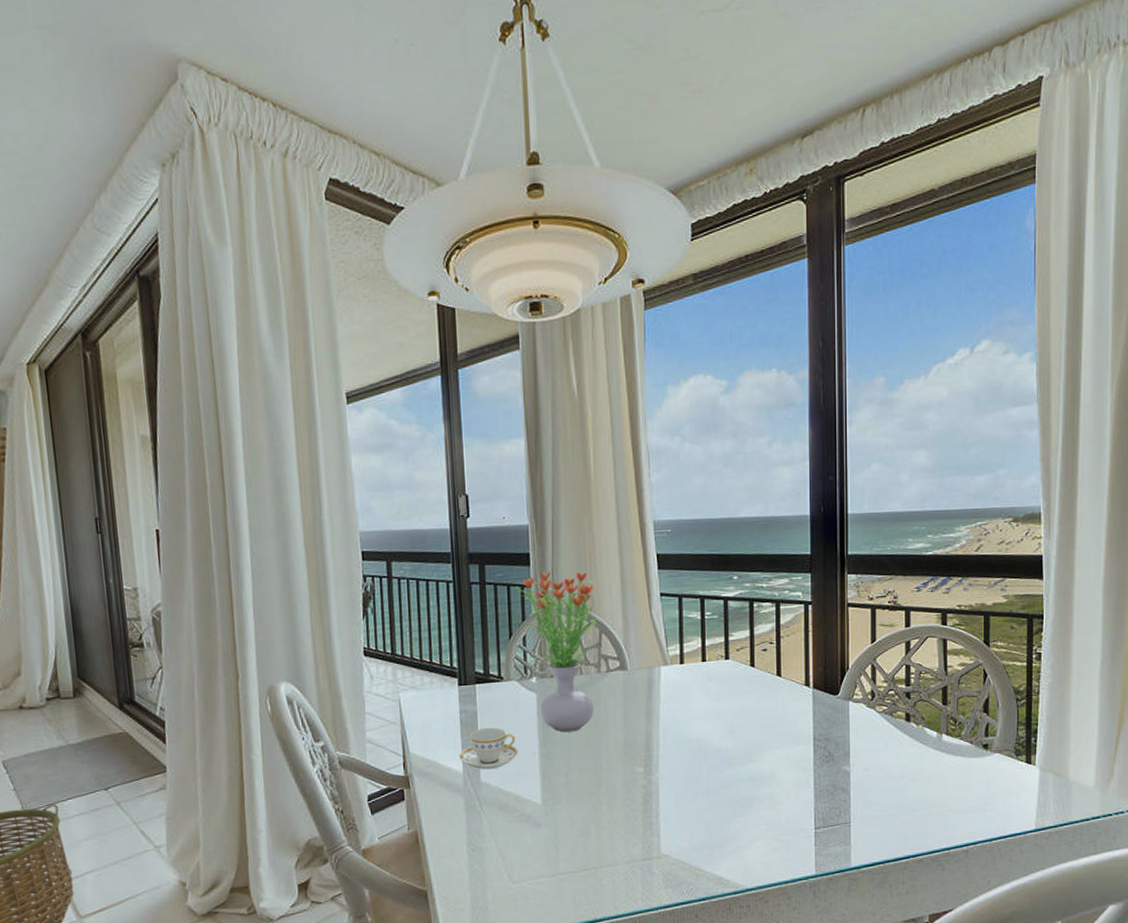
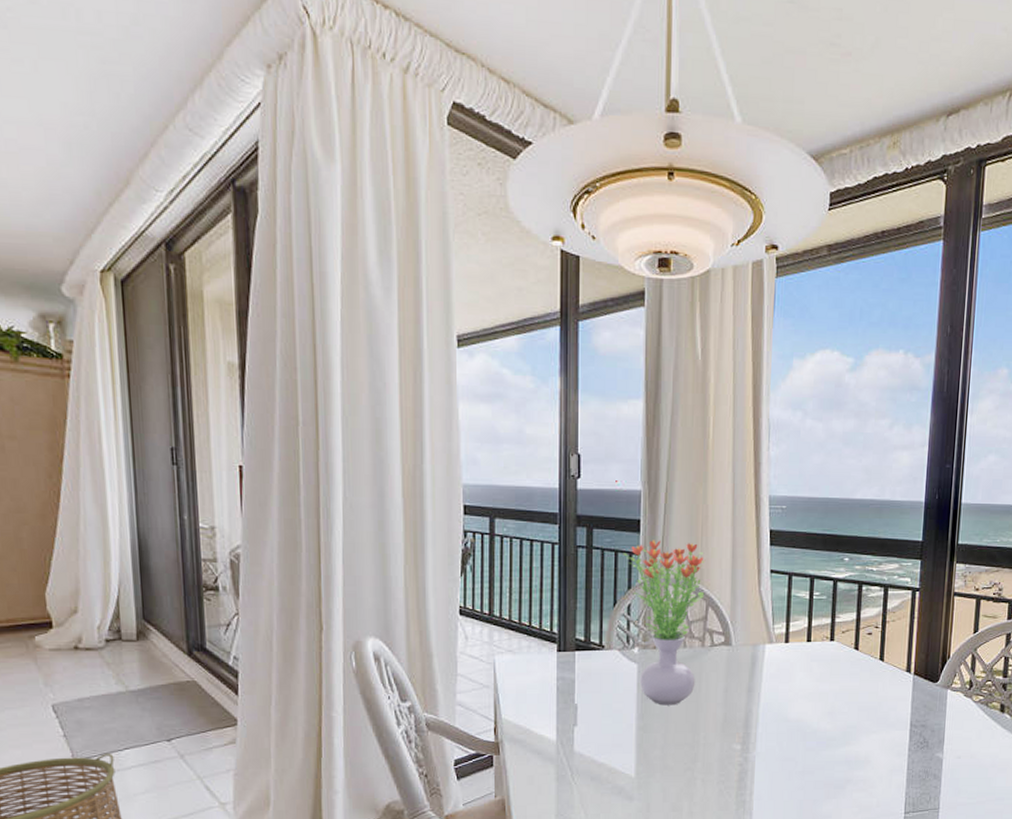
teacup: present [459,728,518,770] -> none [554,697,615,739]

